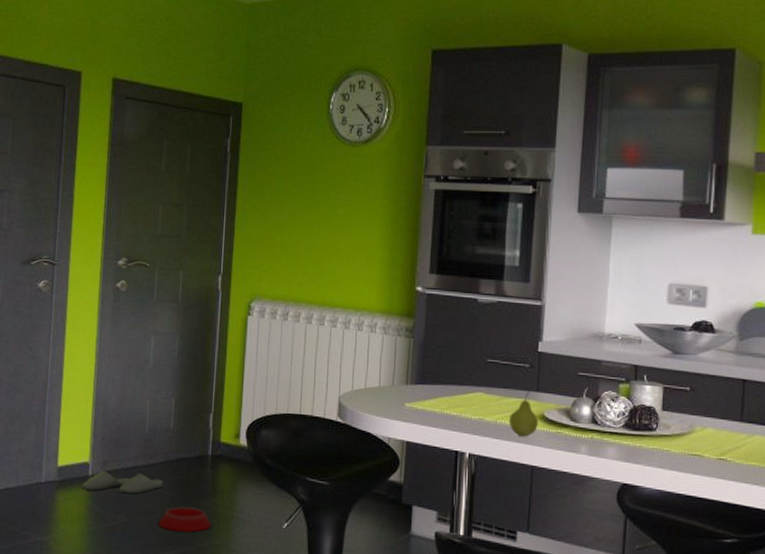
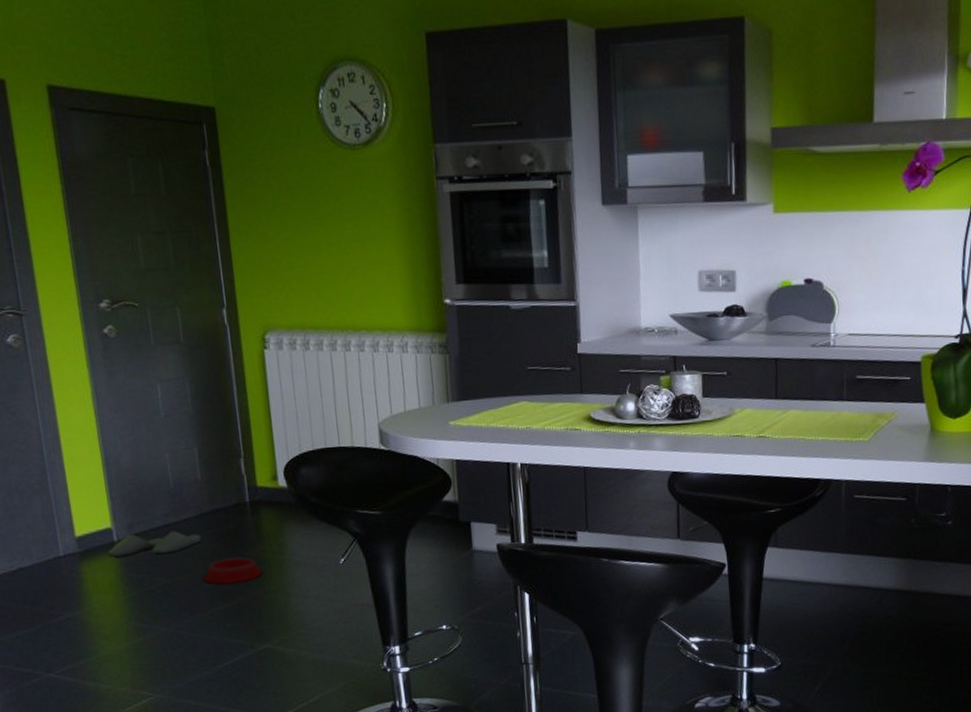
fruit: present [508,388,538,437] -> none [556,391,586,440]

